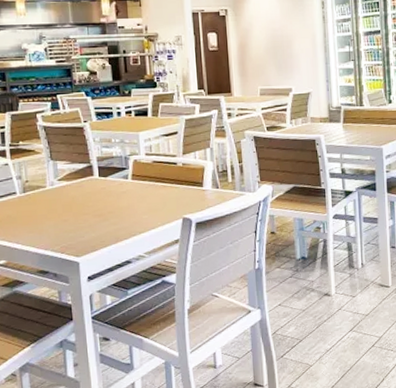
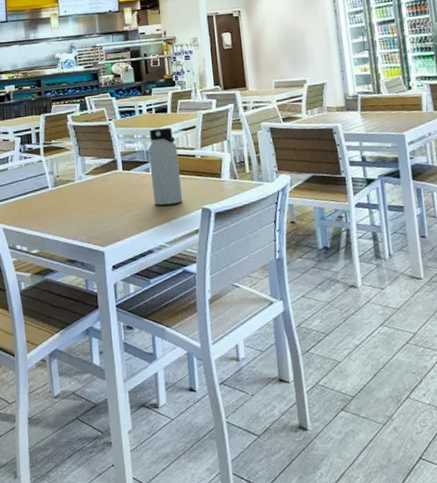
water bottle: none [127,133,163,215] -> present [148,128,183,206]

